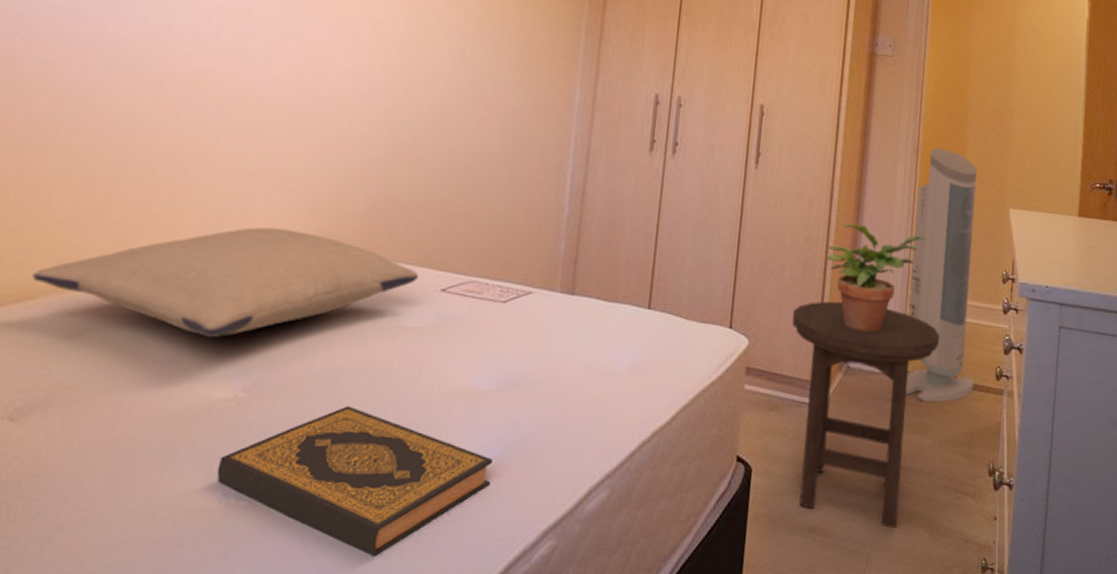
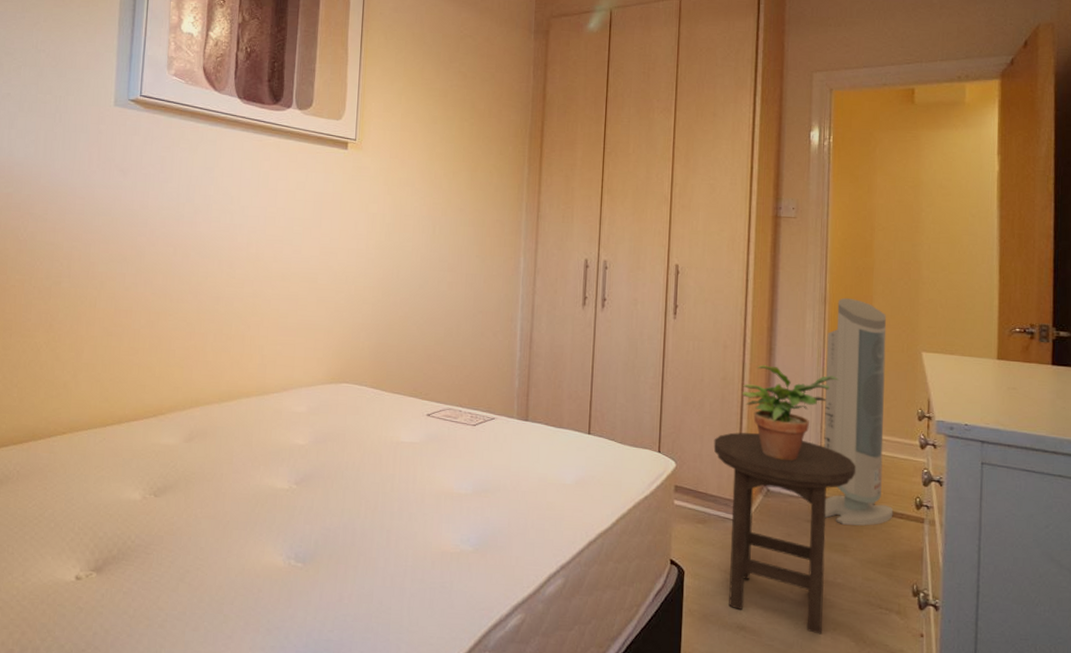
pillow: present [32,227,419,337] -> none [162,366,410,445]
hardback book: present [216,406,494,556] -> none [281,499,473,612]

